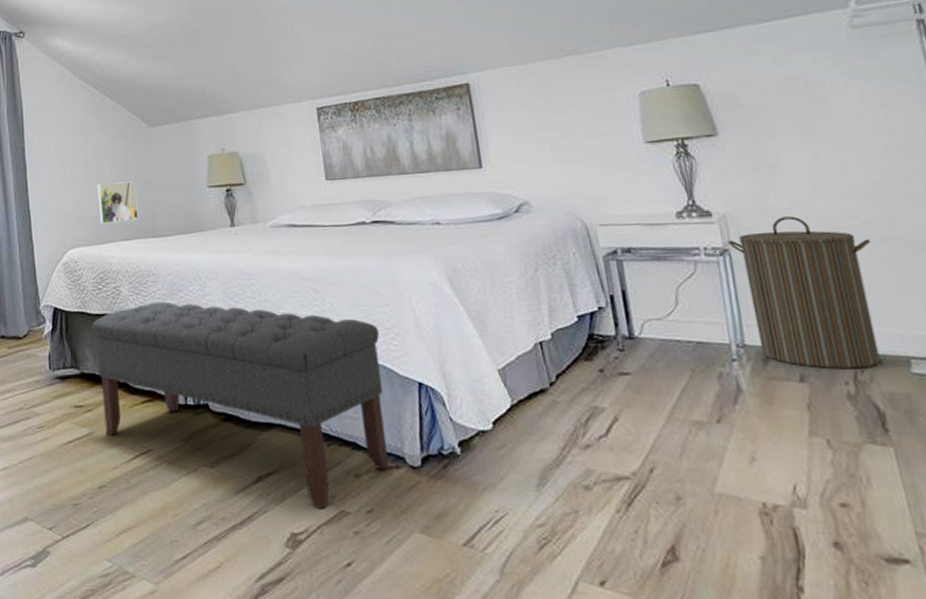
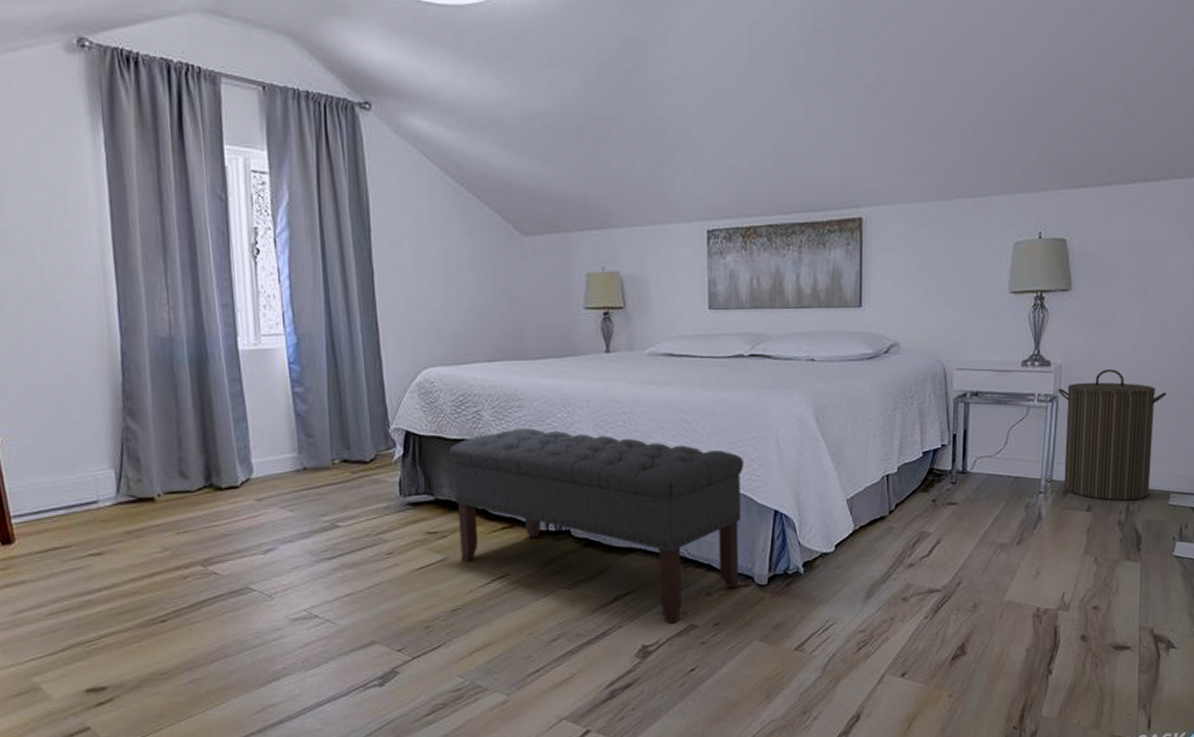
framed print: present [97,181,139,224] -> none [458,296,505,342]

